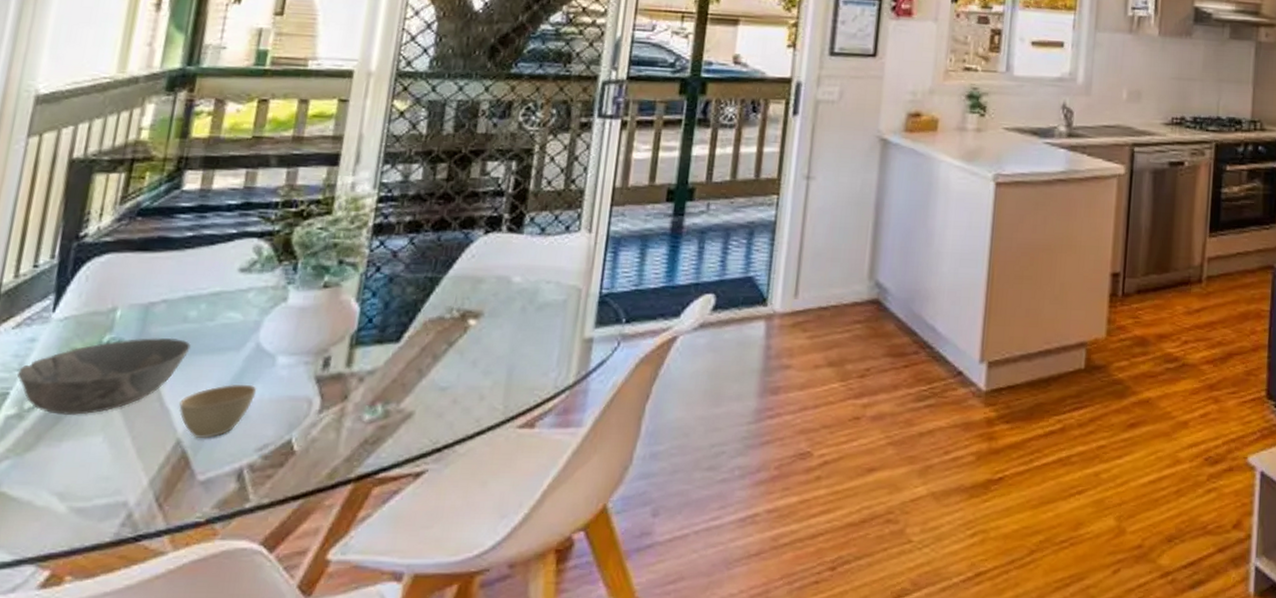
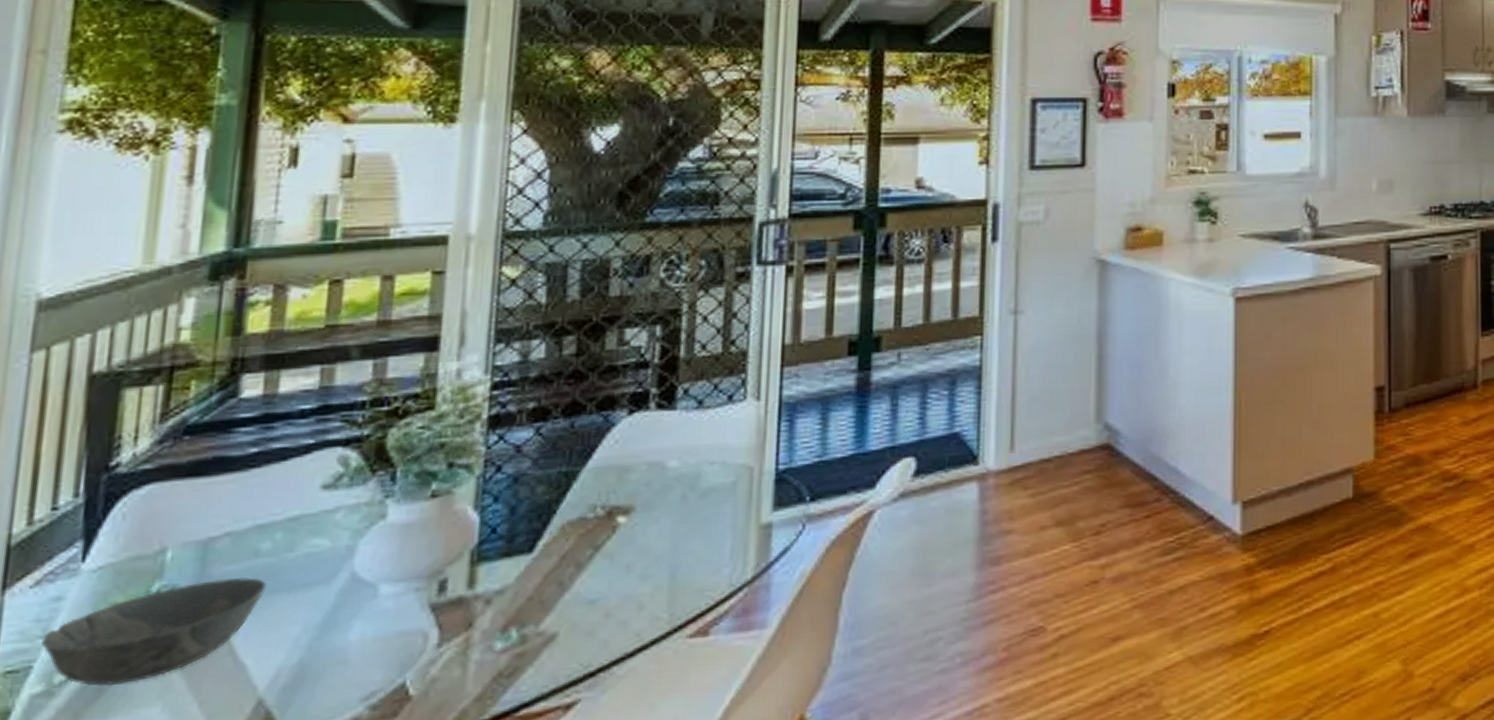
cup: present [179,384,257,439] -> none [257,622,356,696]

